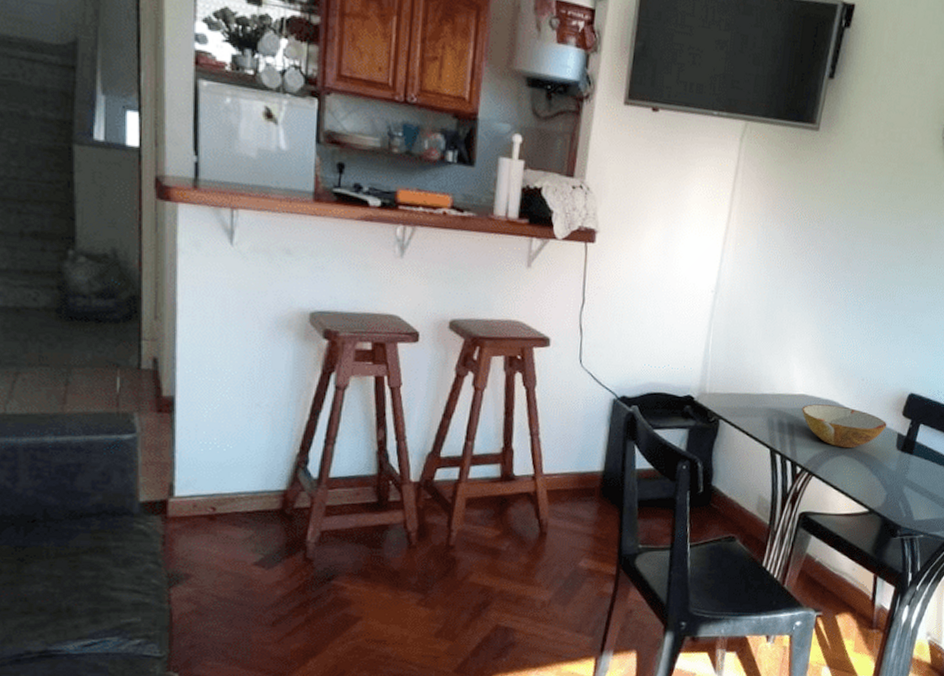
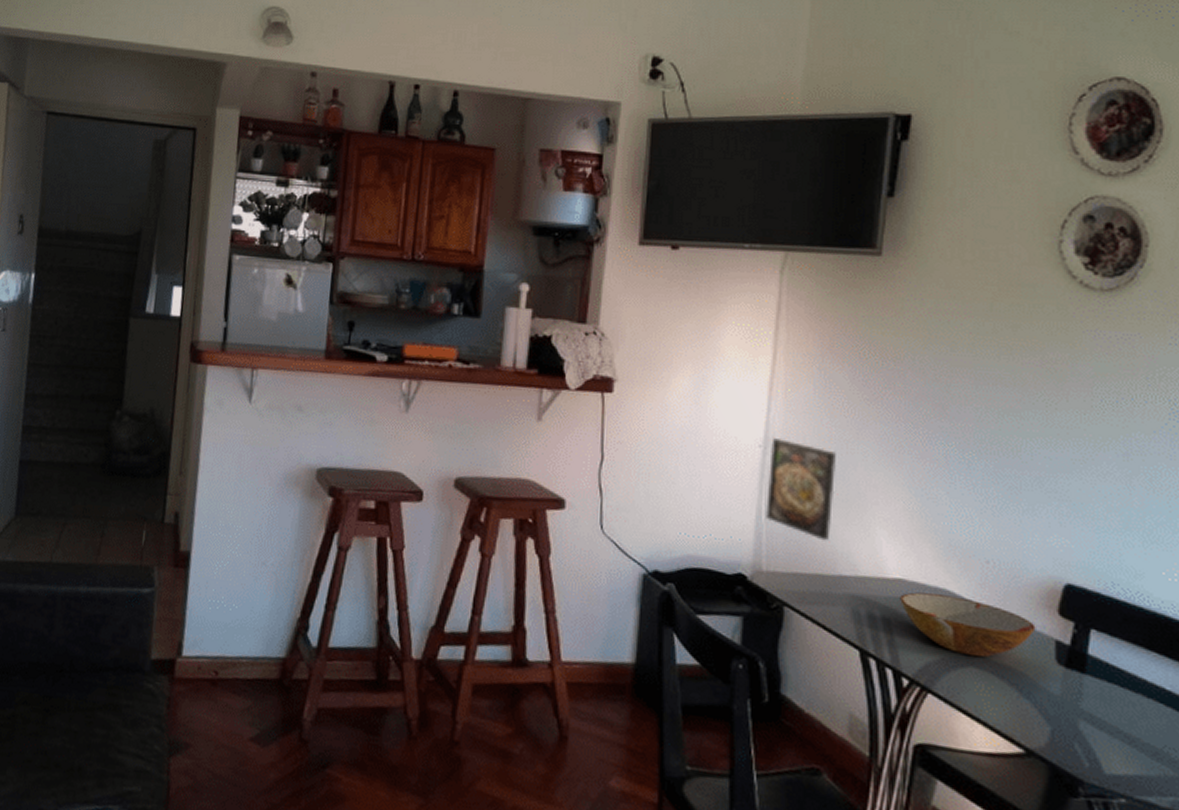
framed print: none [712,283,768,368] -> present [766,437,836,541]

